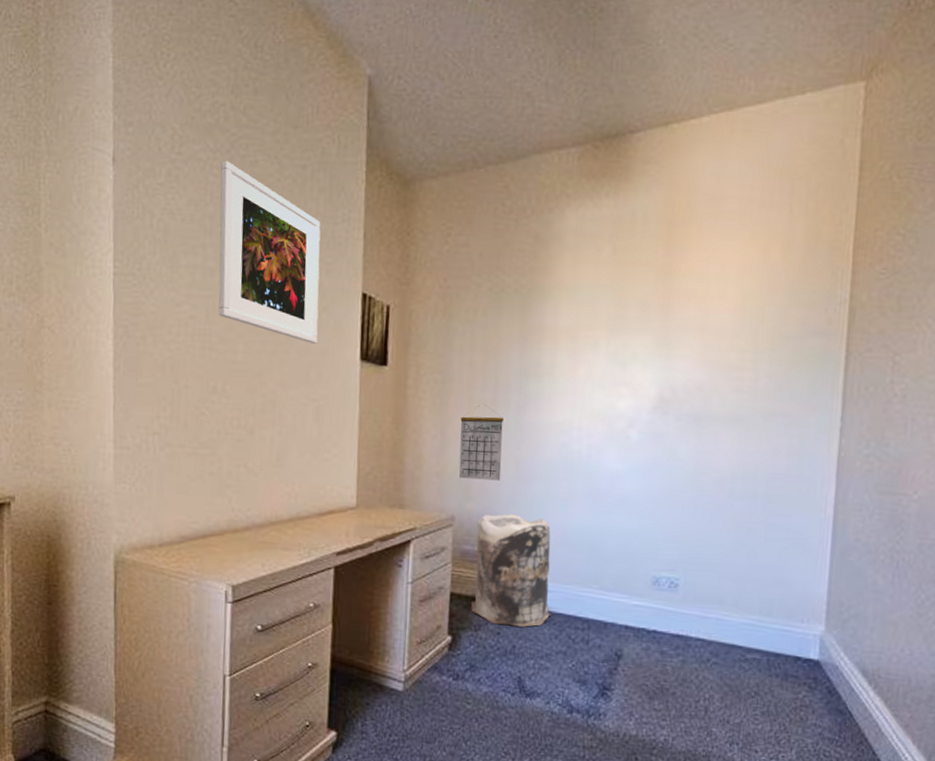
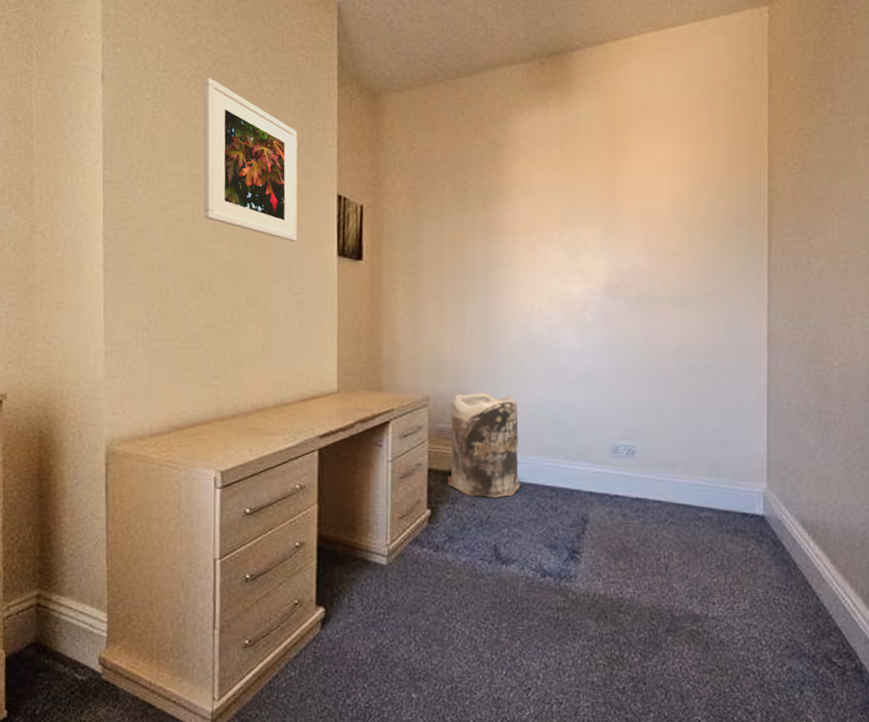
calendar: present [458,405,503,481] -> none [431,293,471,363]

